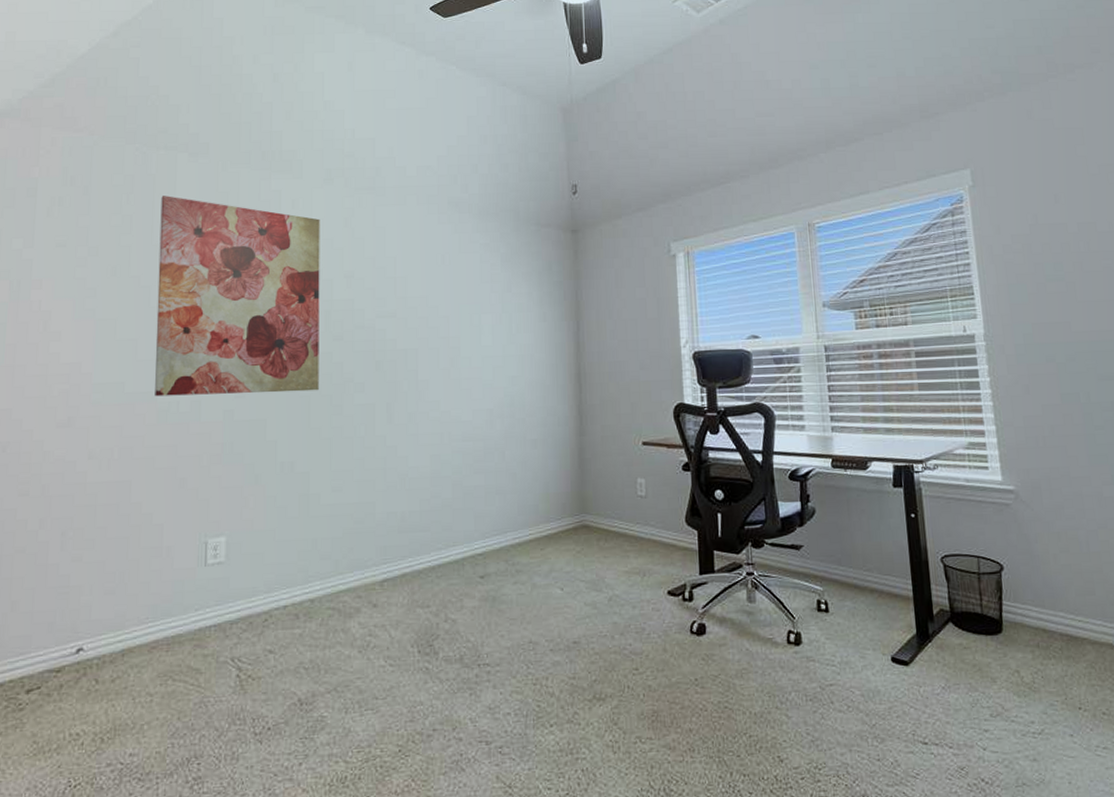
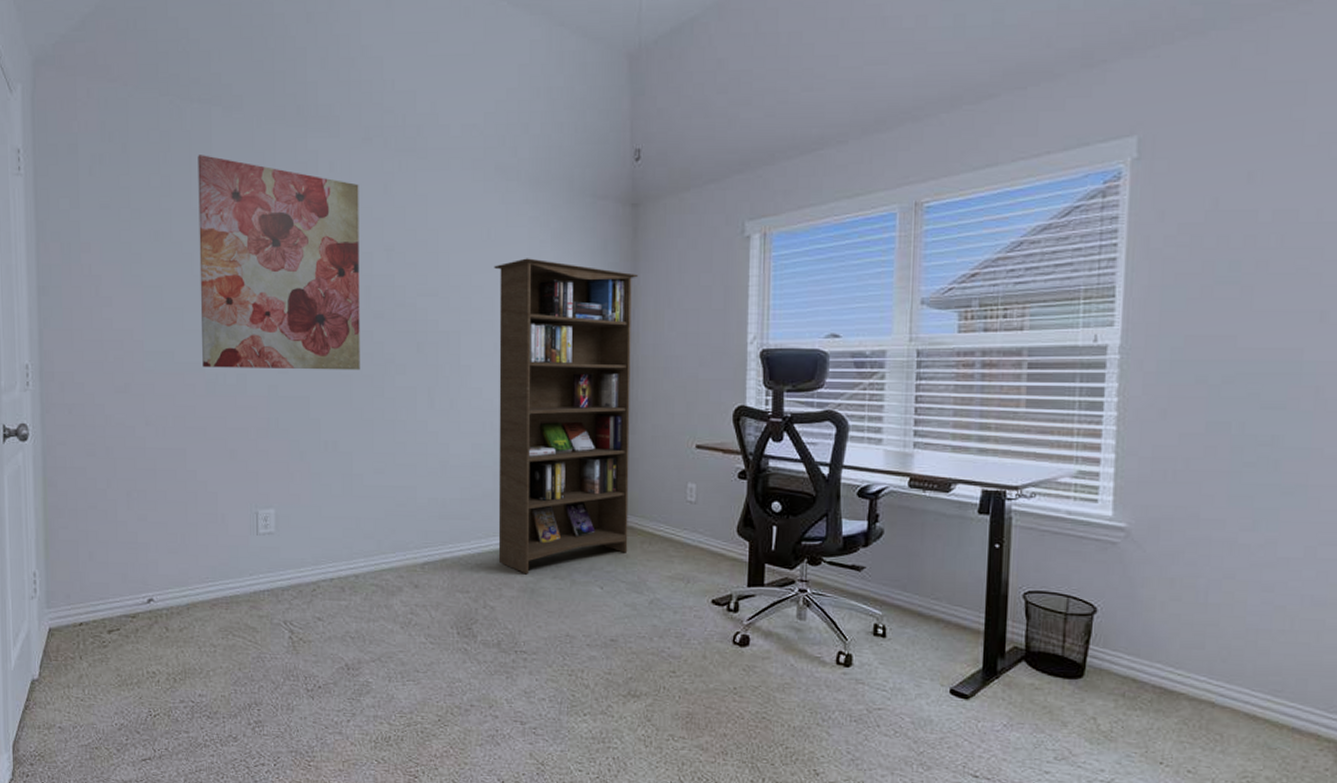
bookcase: none [449,280,585,583] -> present [494,258,638,575]

